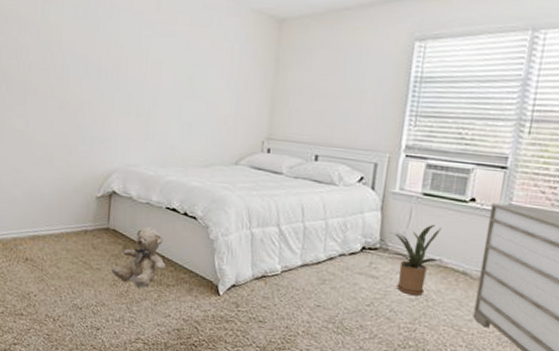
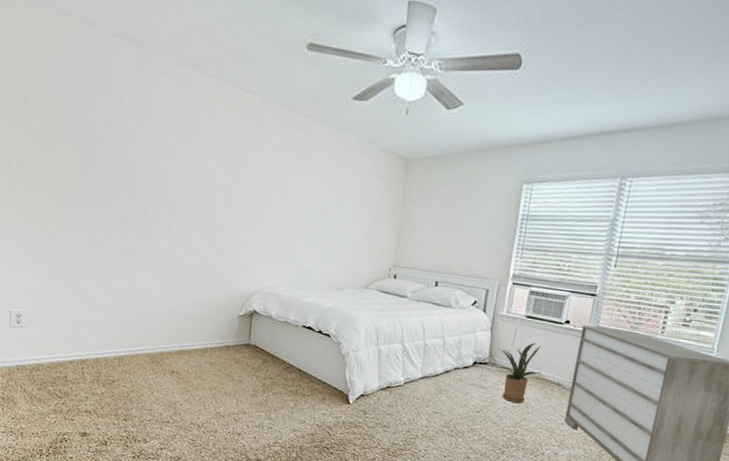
teddy bear: present [111,226,166,288] -> none [252,343,302,397]

